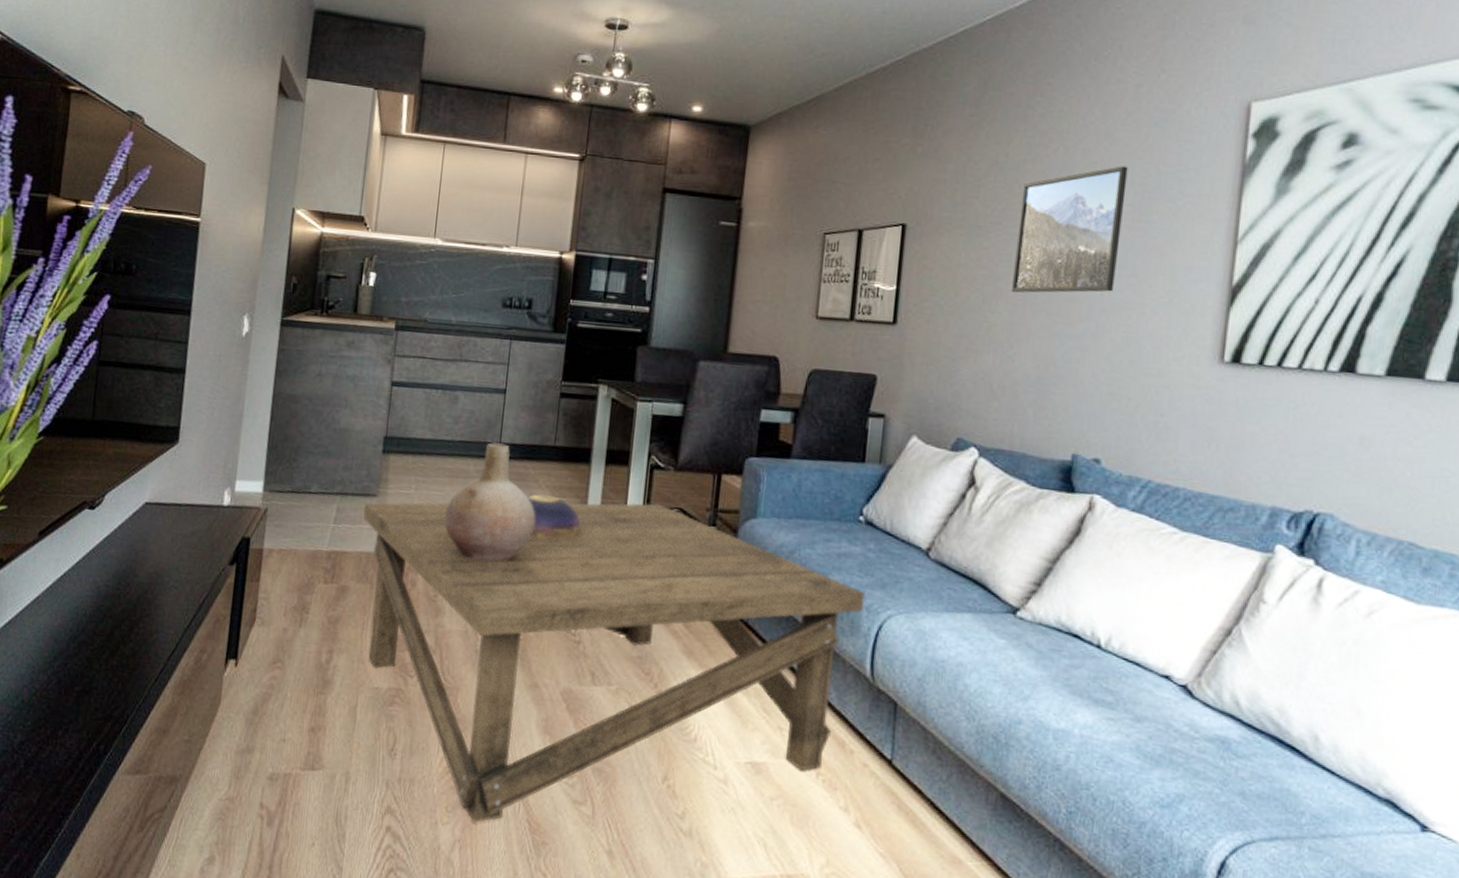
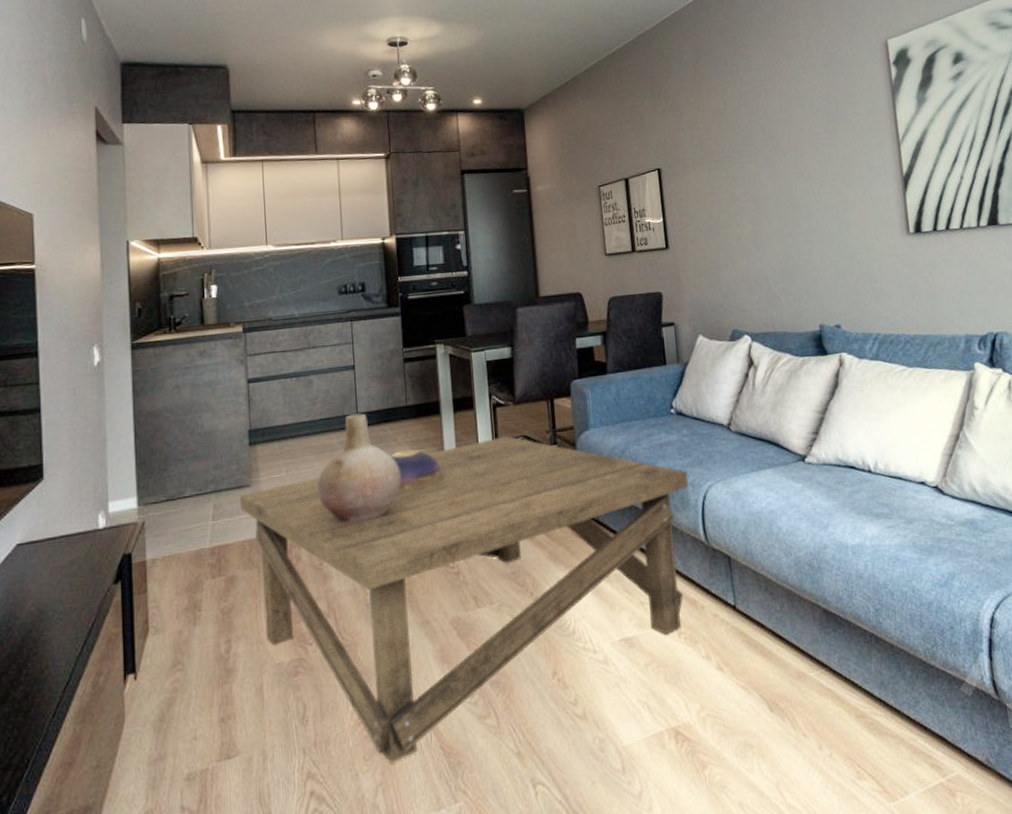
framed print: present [1012,166,1128,293] -> none [741,99,823,208]

